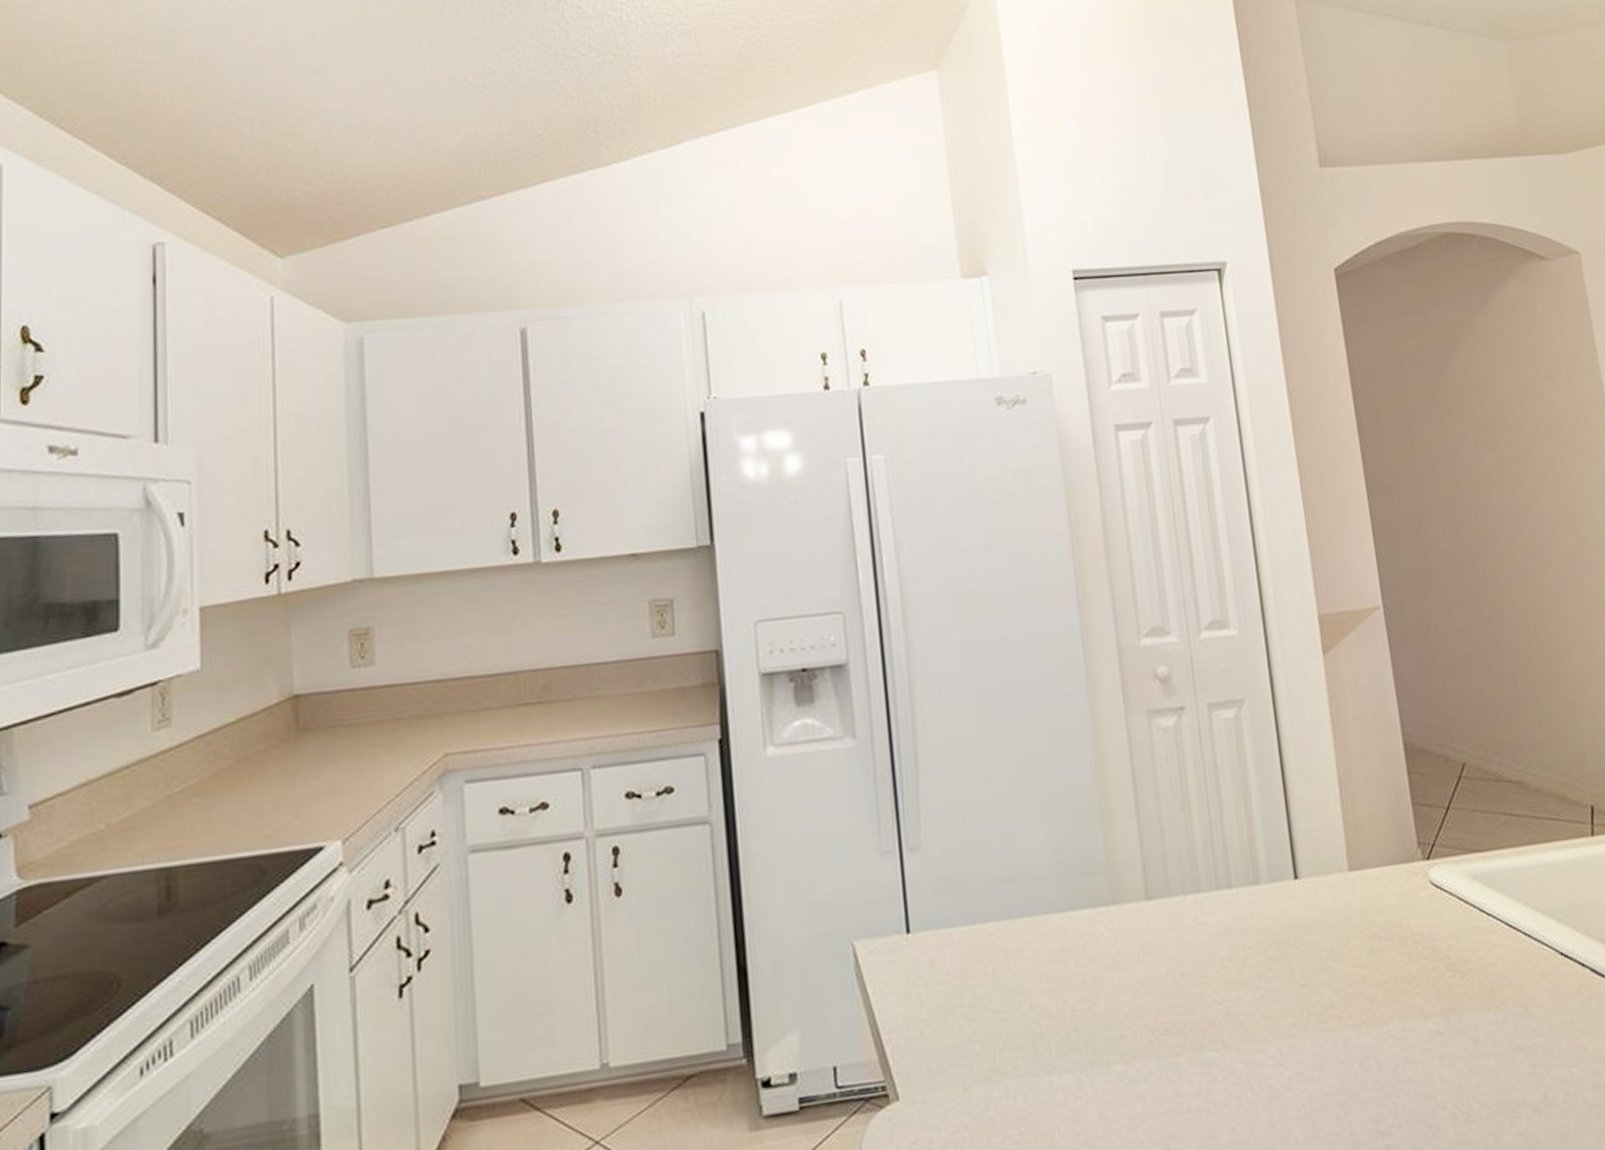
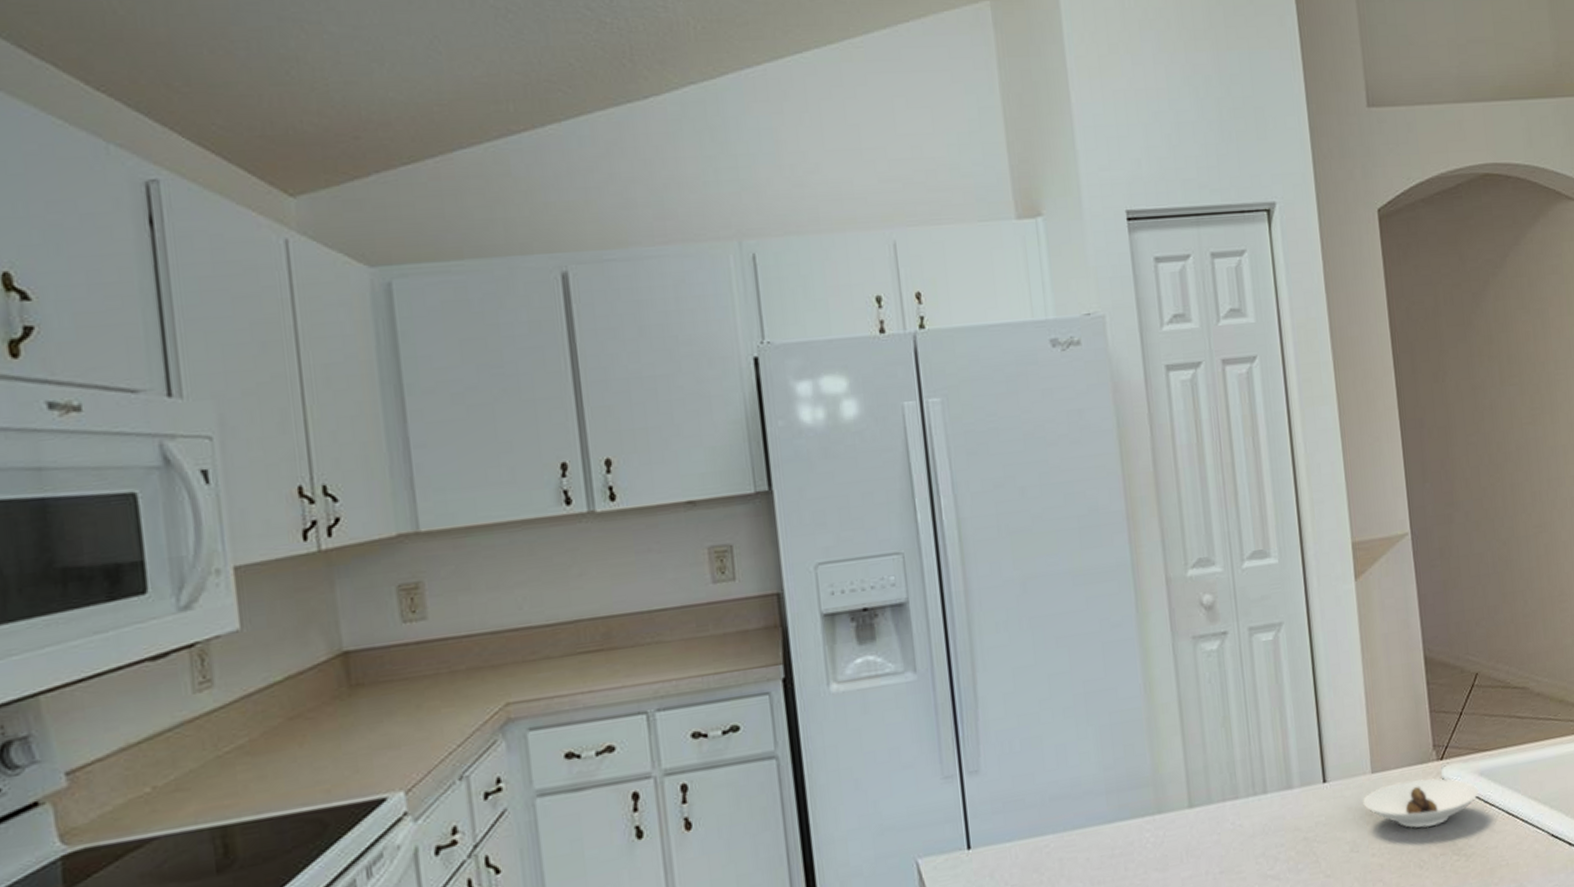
saucer: none [1340,880,1473,937] -> present [1363,778,1479,829]

